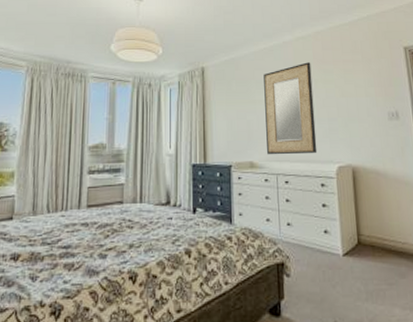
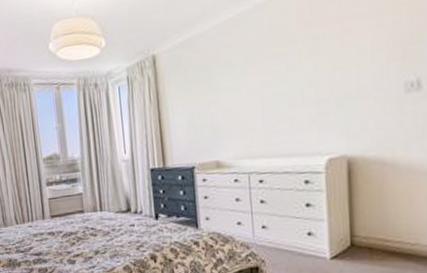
home mirror: present [263,62,318,155] -> none [229,28,301,152]

